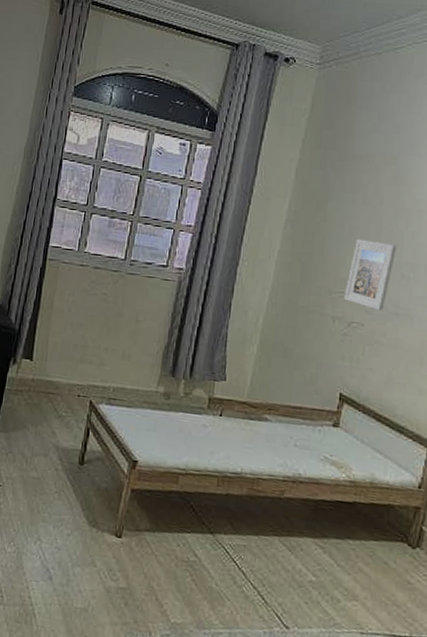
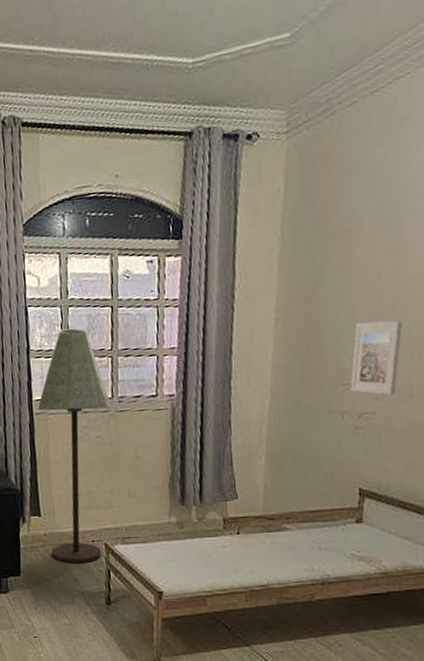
floor lamp: none [34,186,123,417] -> present [37,328,112,564]

